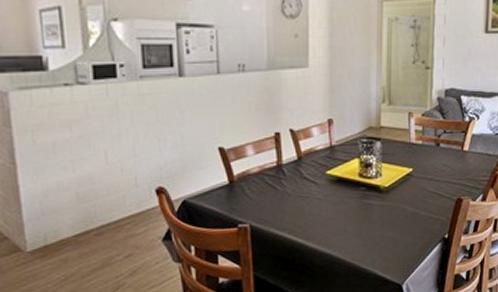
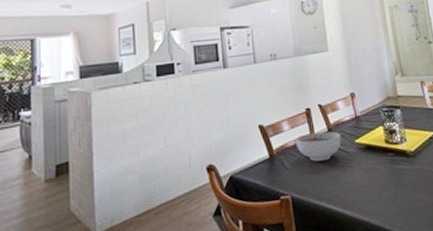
bowl: none [260,160,311,191] -> present [296,131,341,162]

